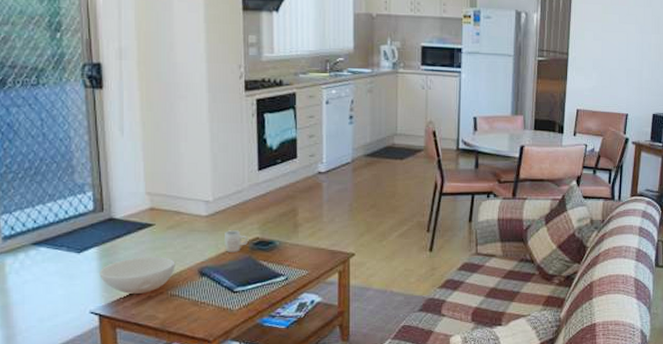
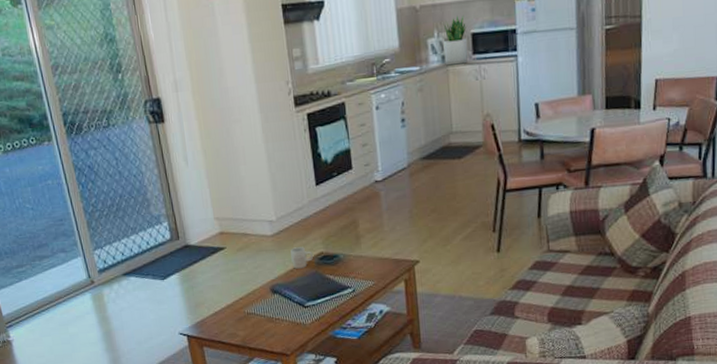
bowl: present [99,257,175,295] -> none [182,278,249,315]
planter: none [395,28,417,73] -> present [443,15,468,66]

